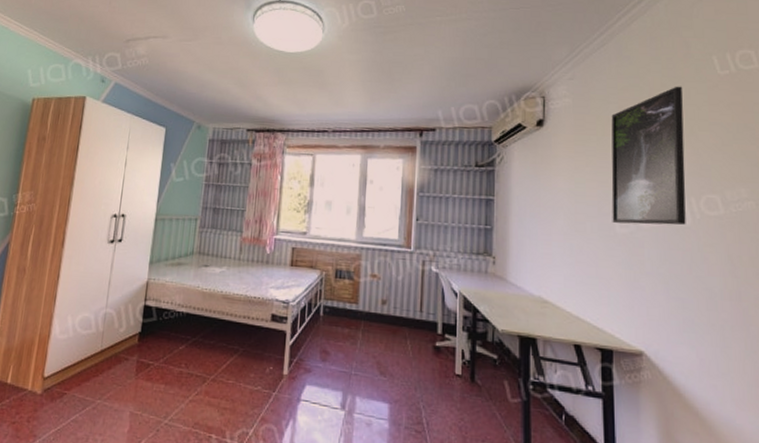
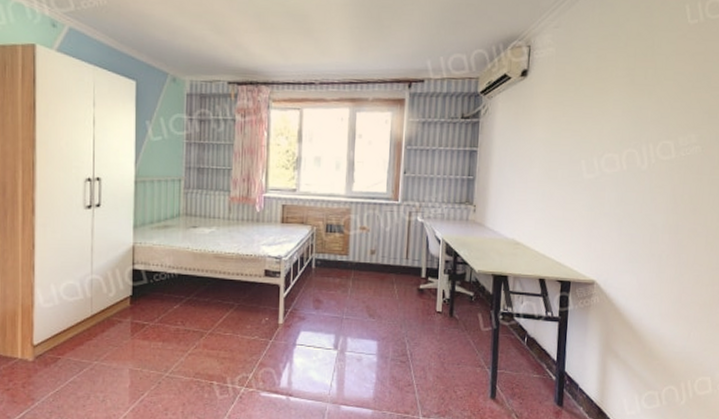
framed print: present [611,86,686,225] -> none [581,35,656,170]

